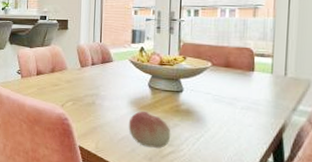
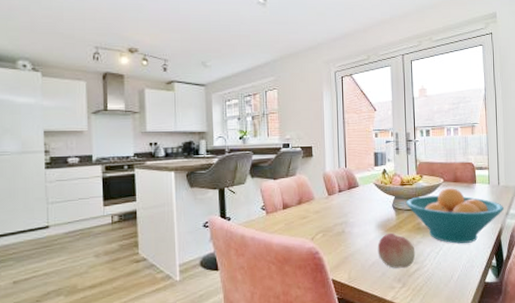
fruit bowl: none [164,72,291,135] -> present [406,187,504,244]

